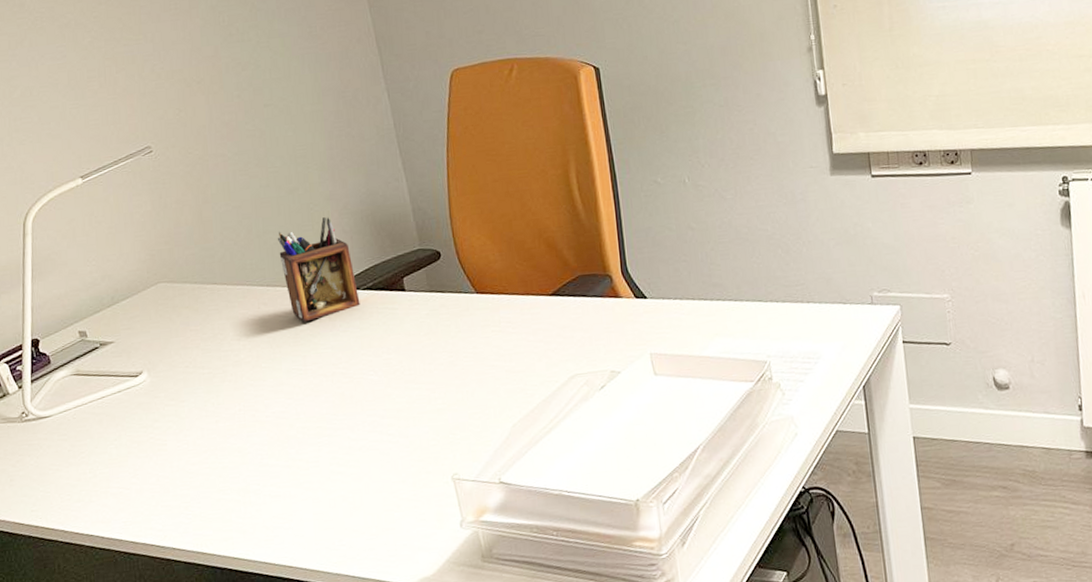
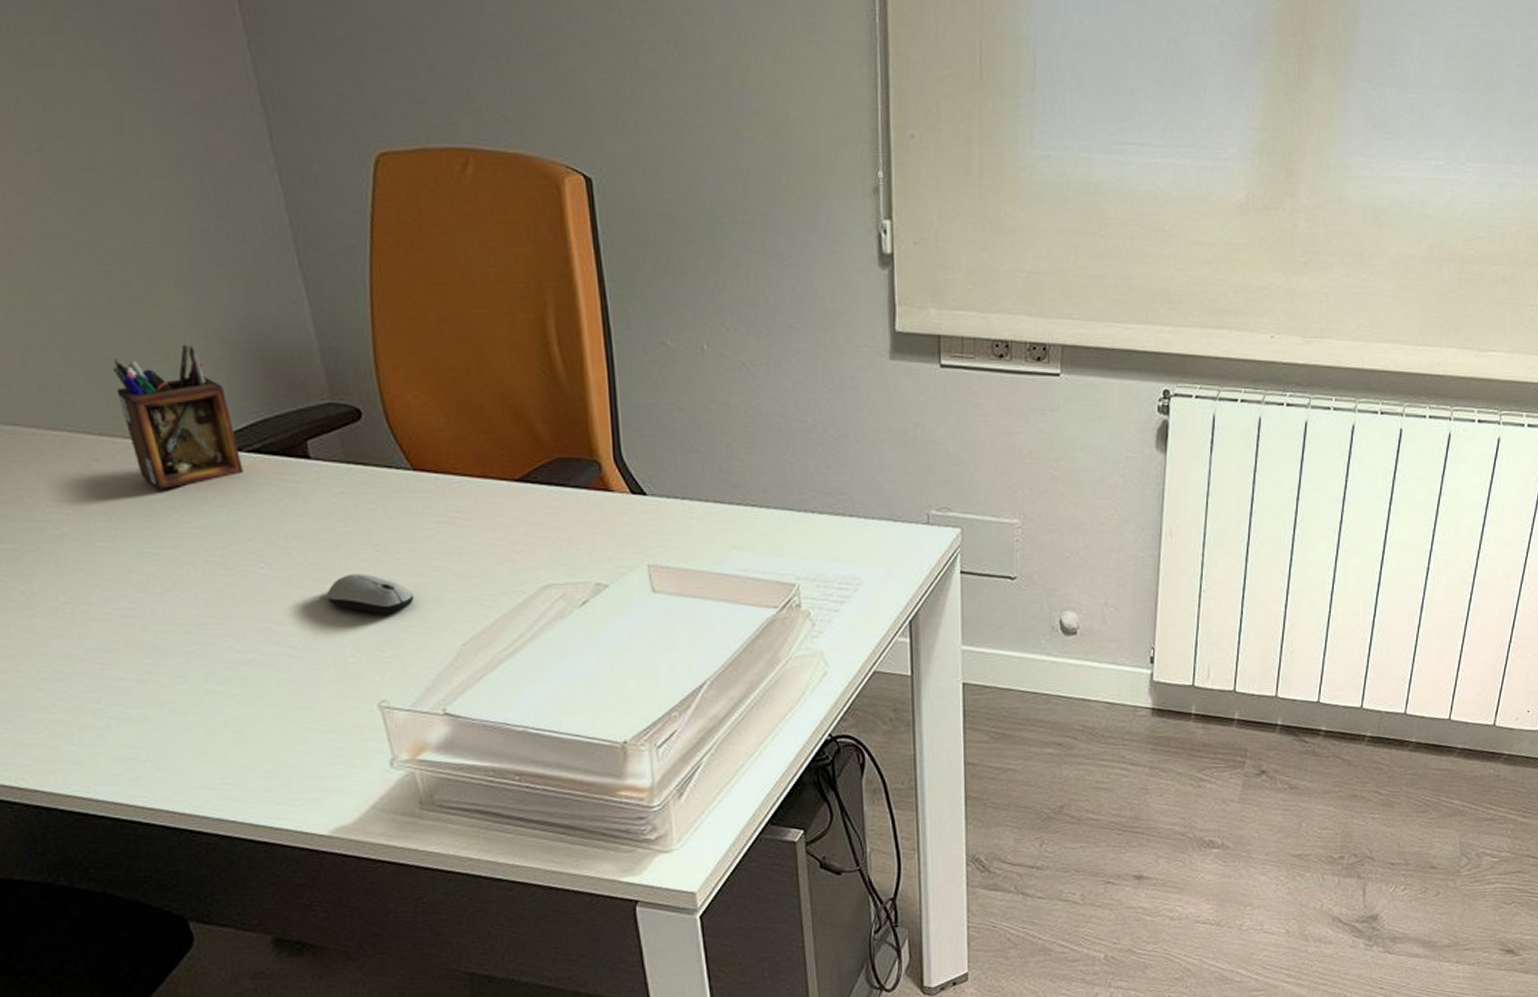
computer mouse: none [415,374,478,405] -> present [326,573,415,614]

